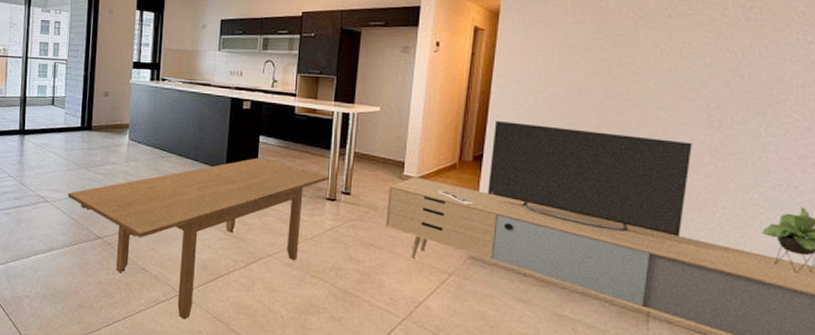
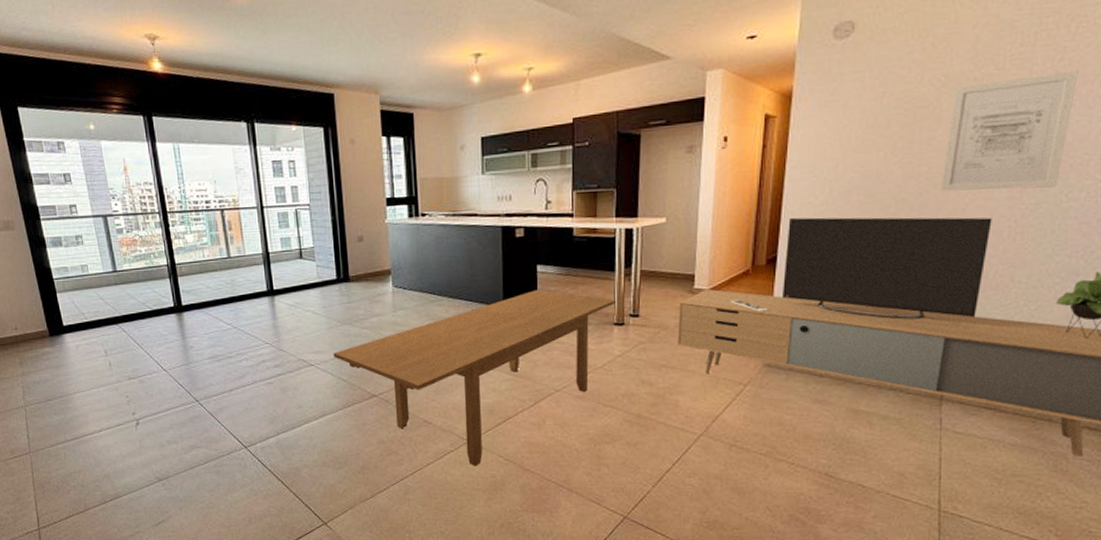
wall art: none [640,18,769,121] -> present [940,71,1079,191]

